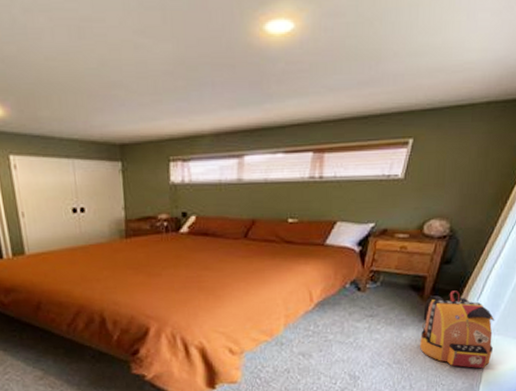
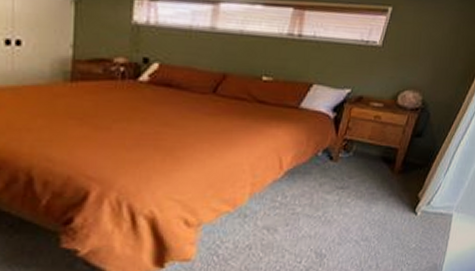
backpack: present [420,290,495,369] -> none [388,165,459,248]

